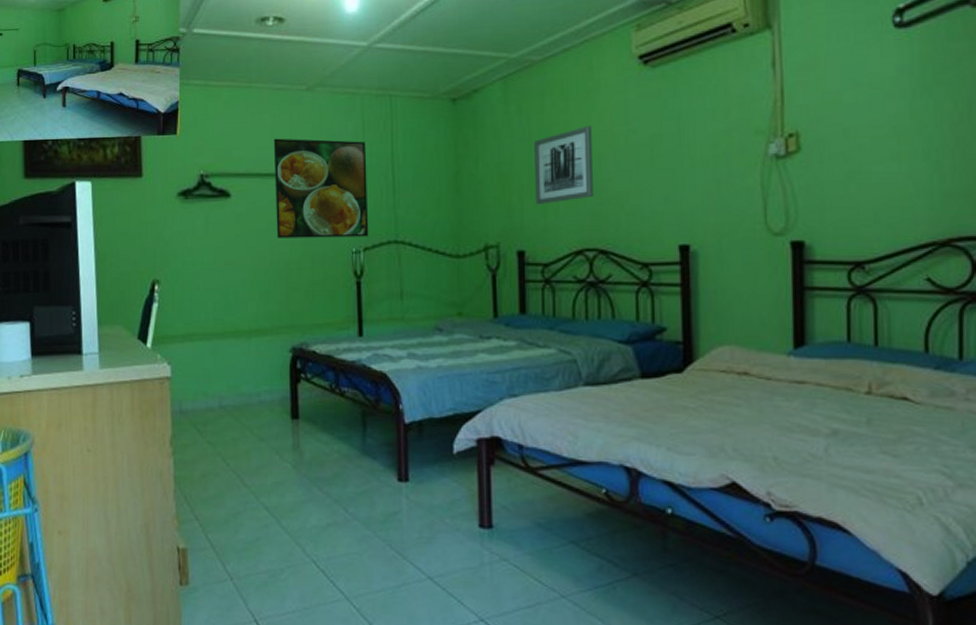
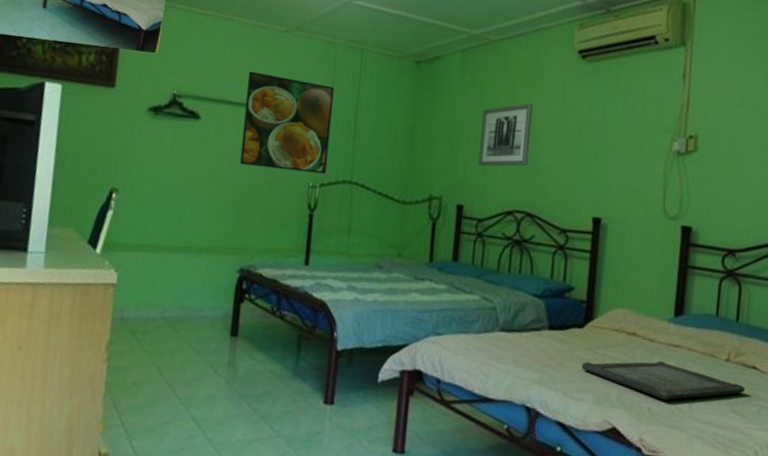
serving tray: none [685,401,896,446] -> present [581,360,746,400]

